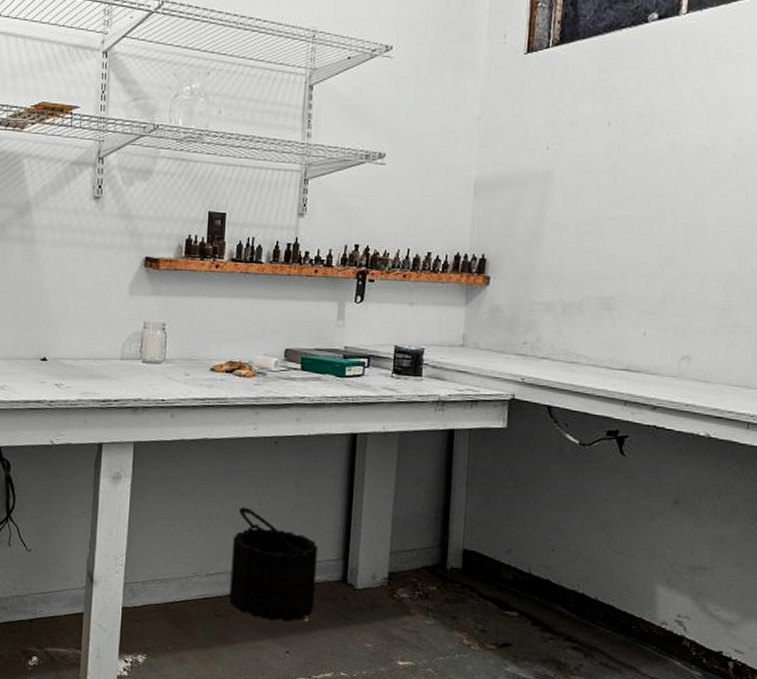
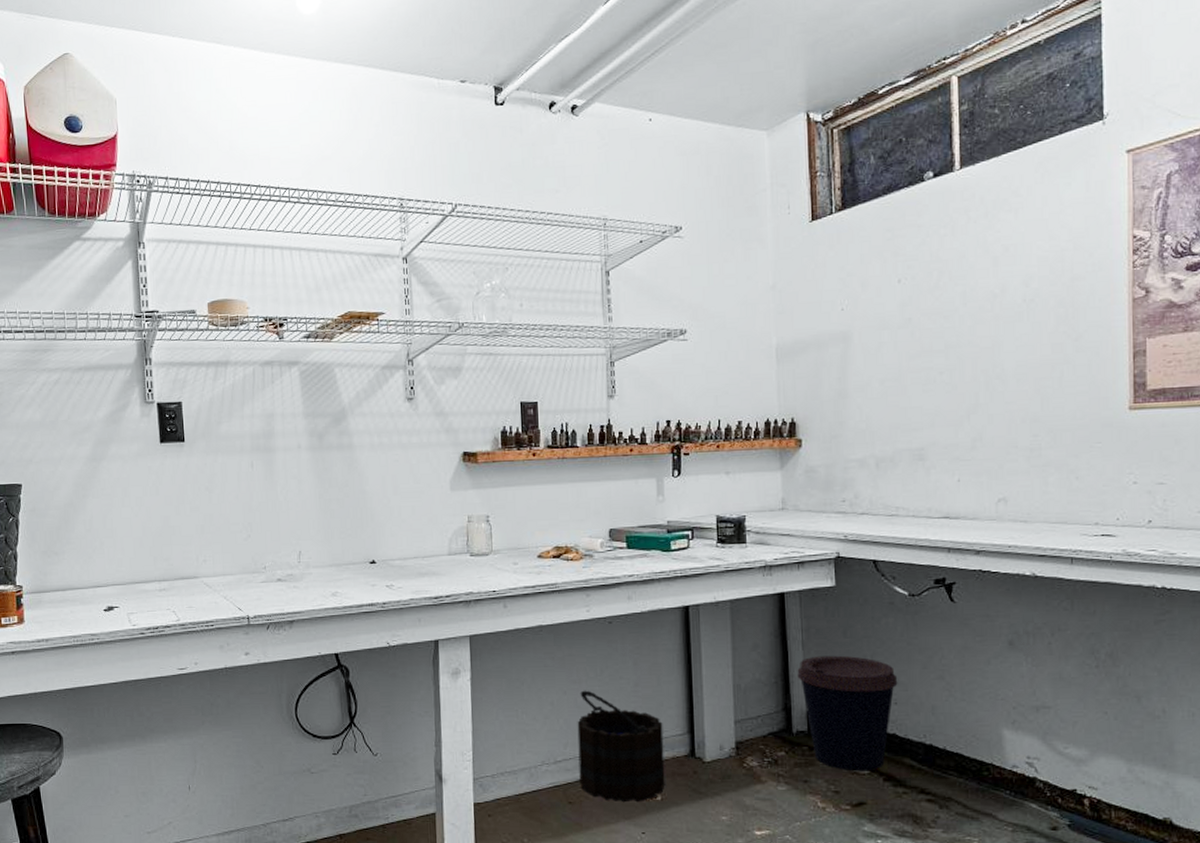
coffee cup: none [458,495,558,614] -> present [797,655,898,772]

